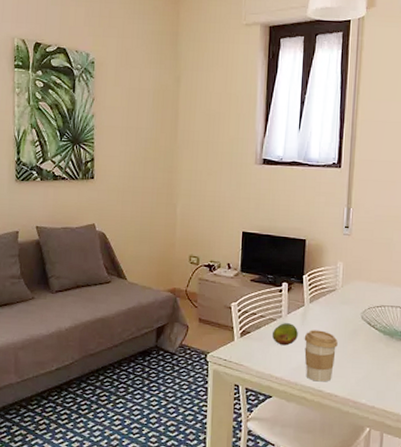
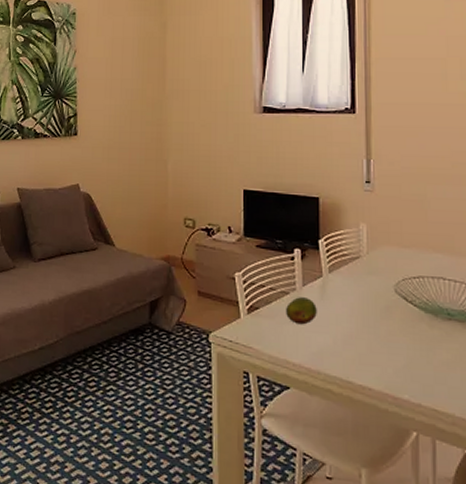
coffee cup: present [304,330,338,382] -> none [325,305,367,371]

